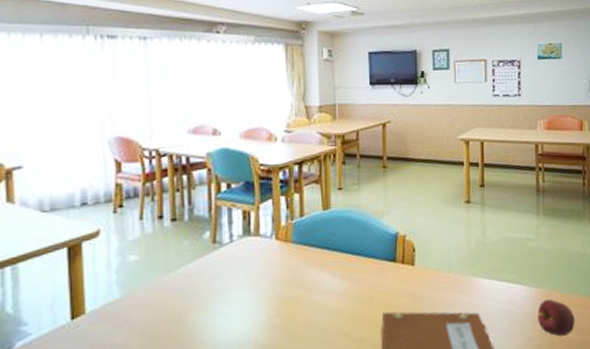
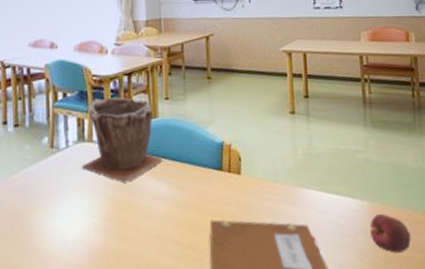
plant pot: none [248,188,335,278] -> present [82,97,163,183]

